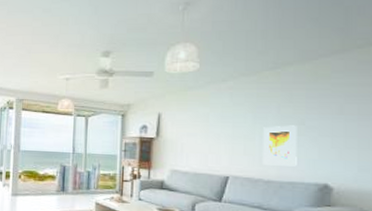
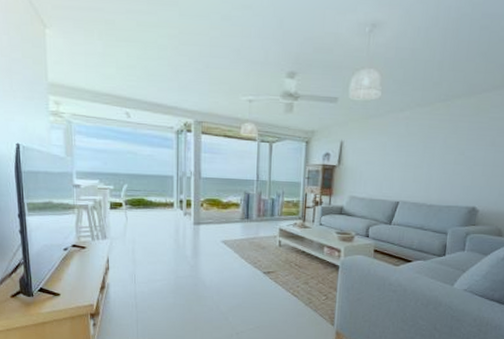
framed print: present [263,125,297,167] -> none [427,155,458,192]

